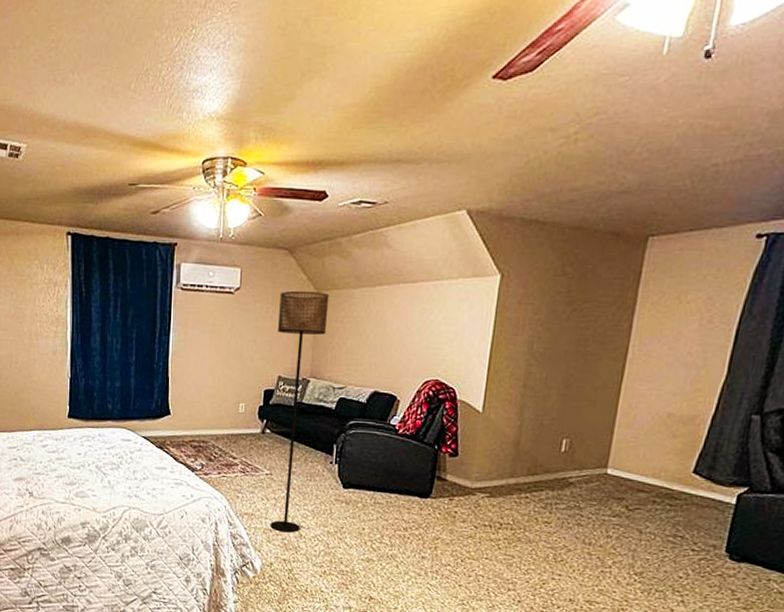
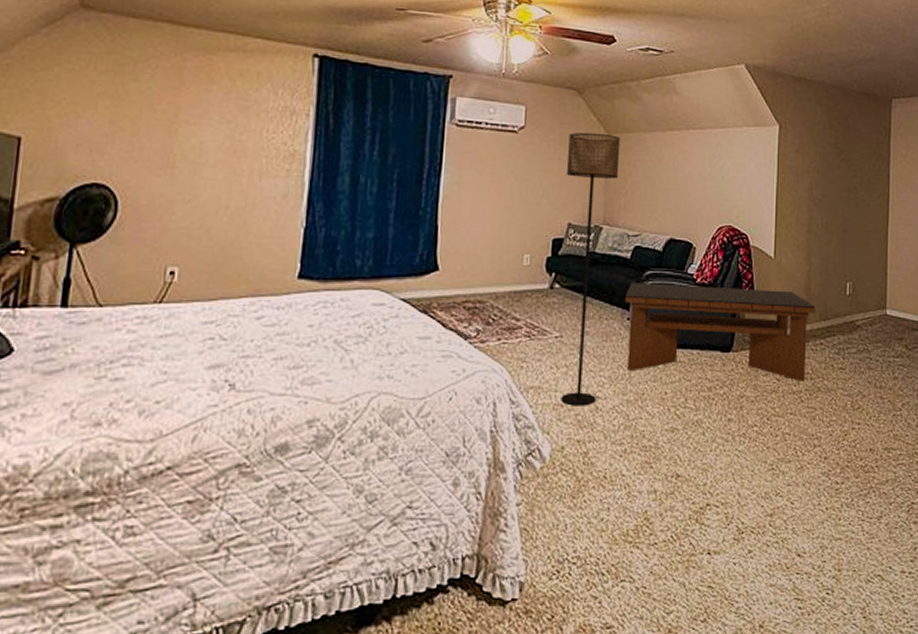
coffee table: none [329,431,524,531] -> present [626,283,815,382]

